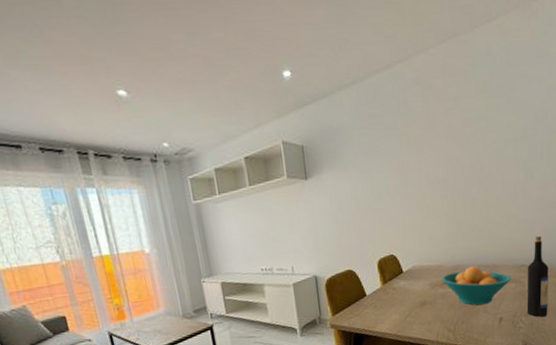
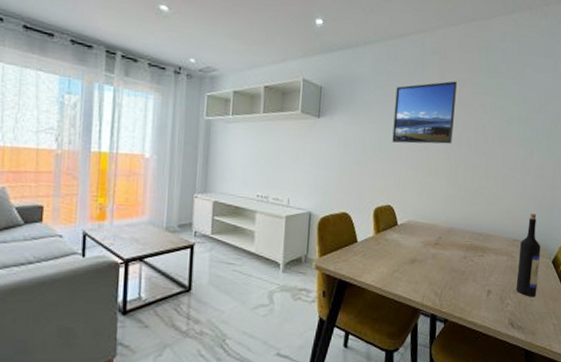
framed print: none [381,111,447,190] -> present [392,81,457,144]
fruit bowl: present [441,266,512,305] -> none [434,232,504,273]

